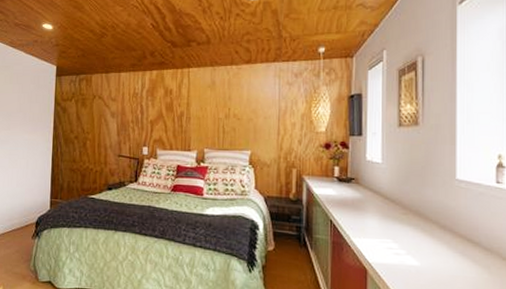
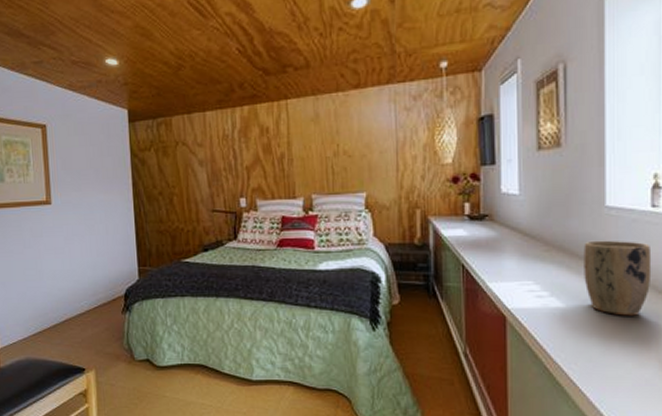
plant pot: none [436,208,497,279] -> present [584,240,652,316]

